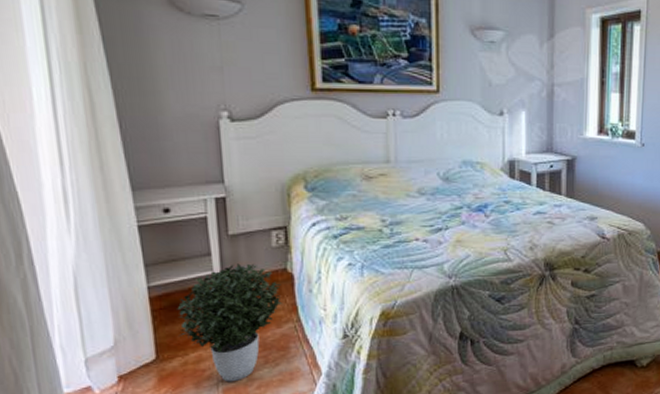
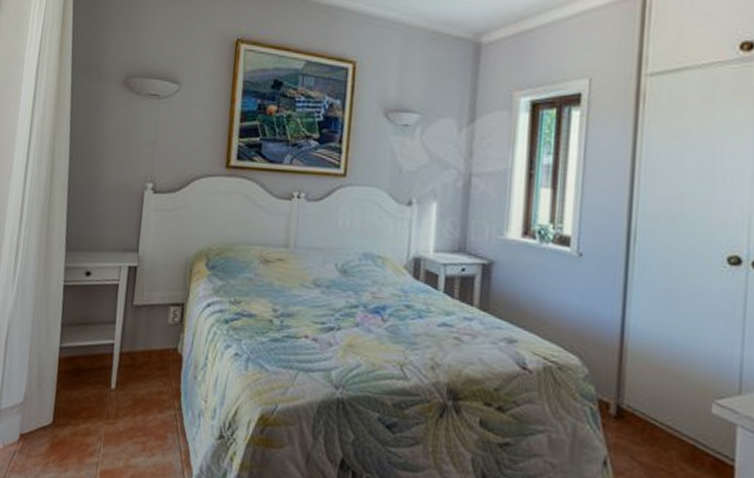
potted plant: present [177,263,284,382] -> none [74,336,170,465]

